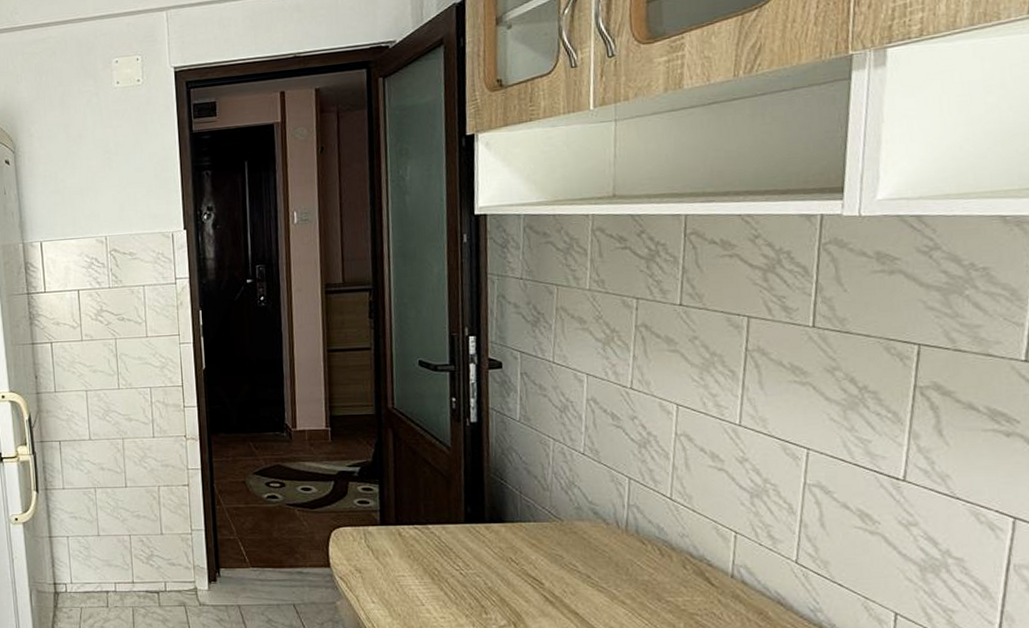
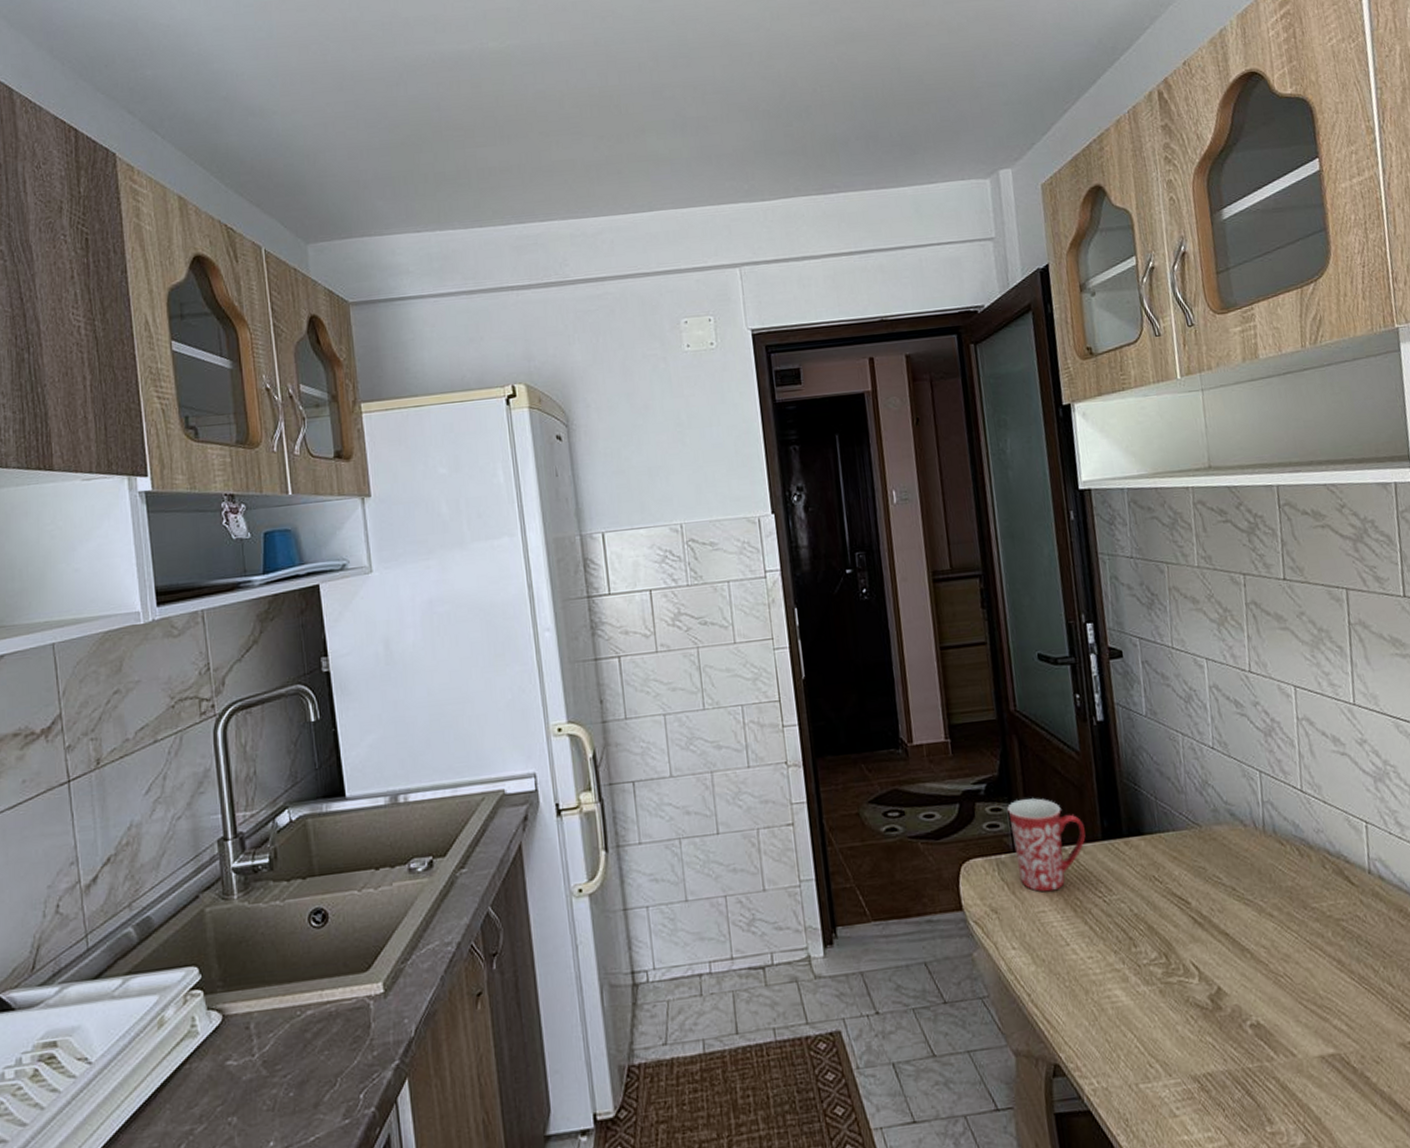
mug: none [378,483,449,561] -> present [1007,798,1086,892]

